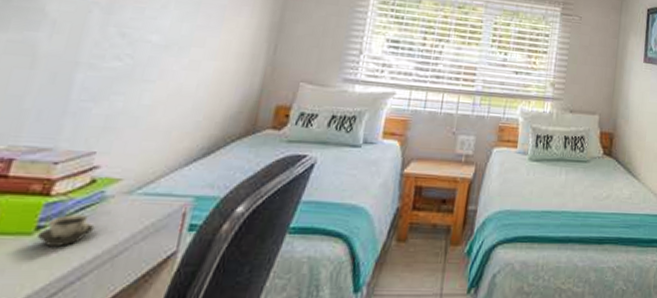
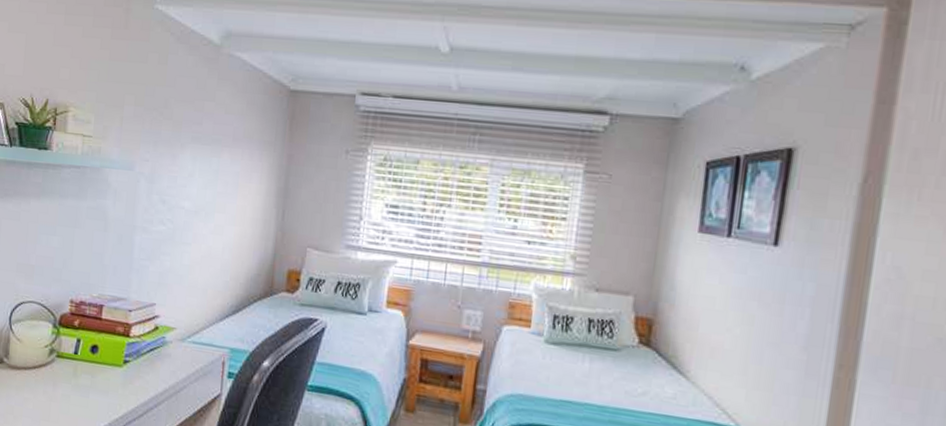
cup: present [37,214,95,246] -> none [125,354,162,379]

